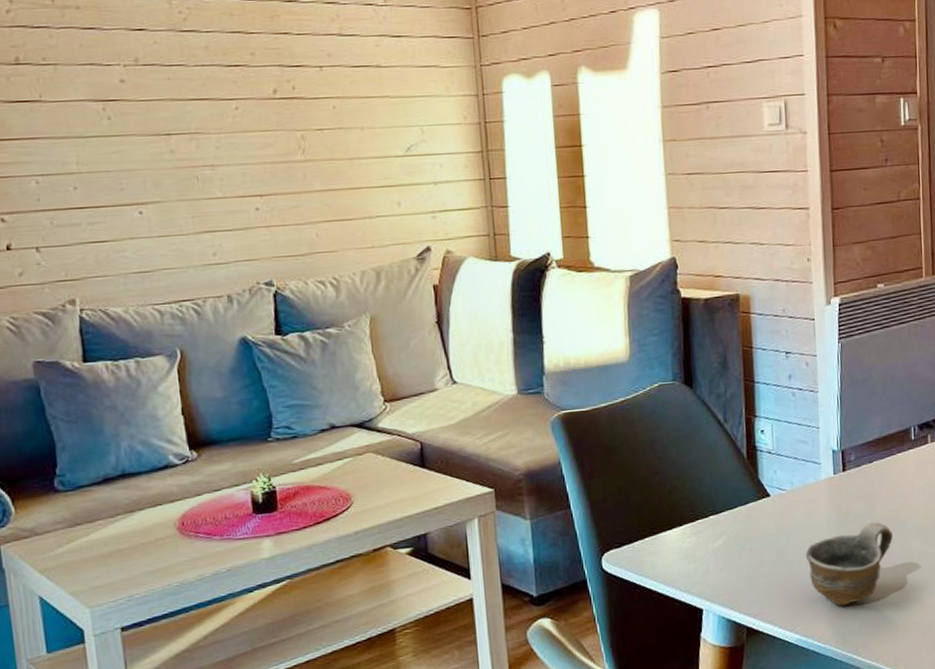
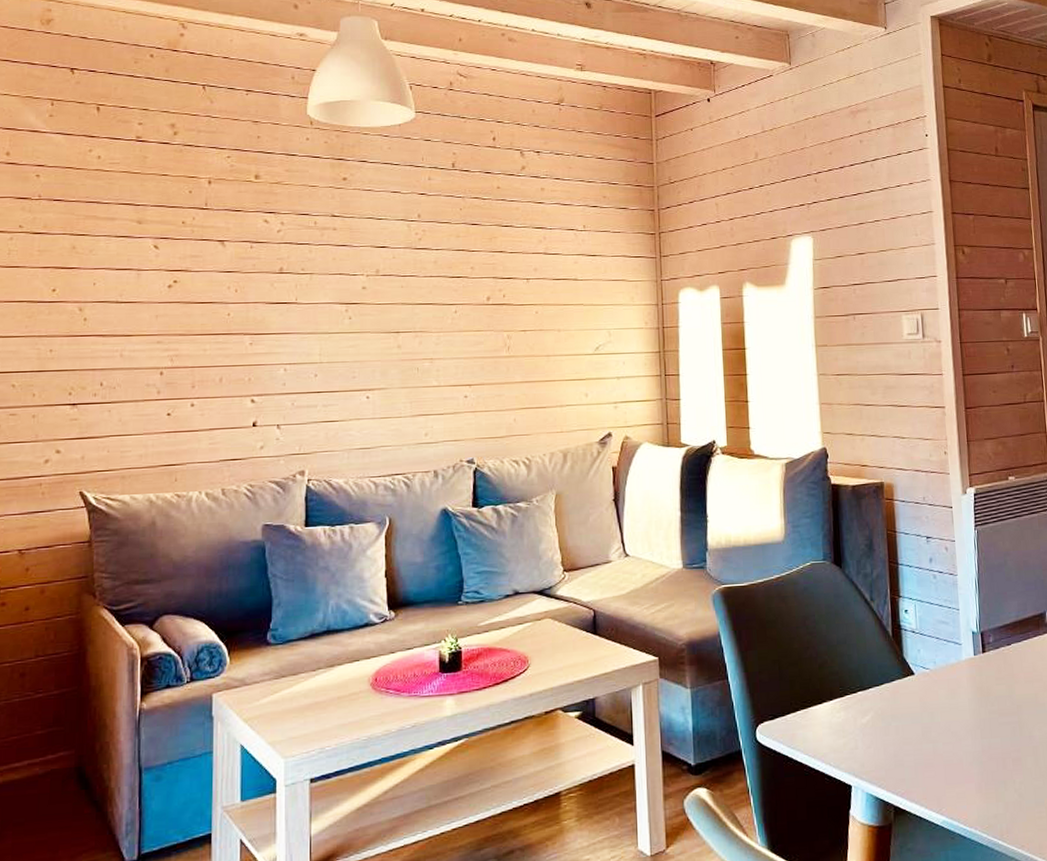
cup: present [805,522,893,606] -> none [949,704,1033,789]

